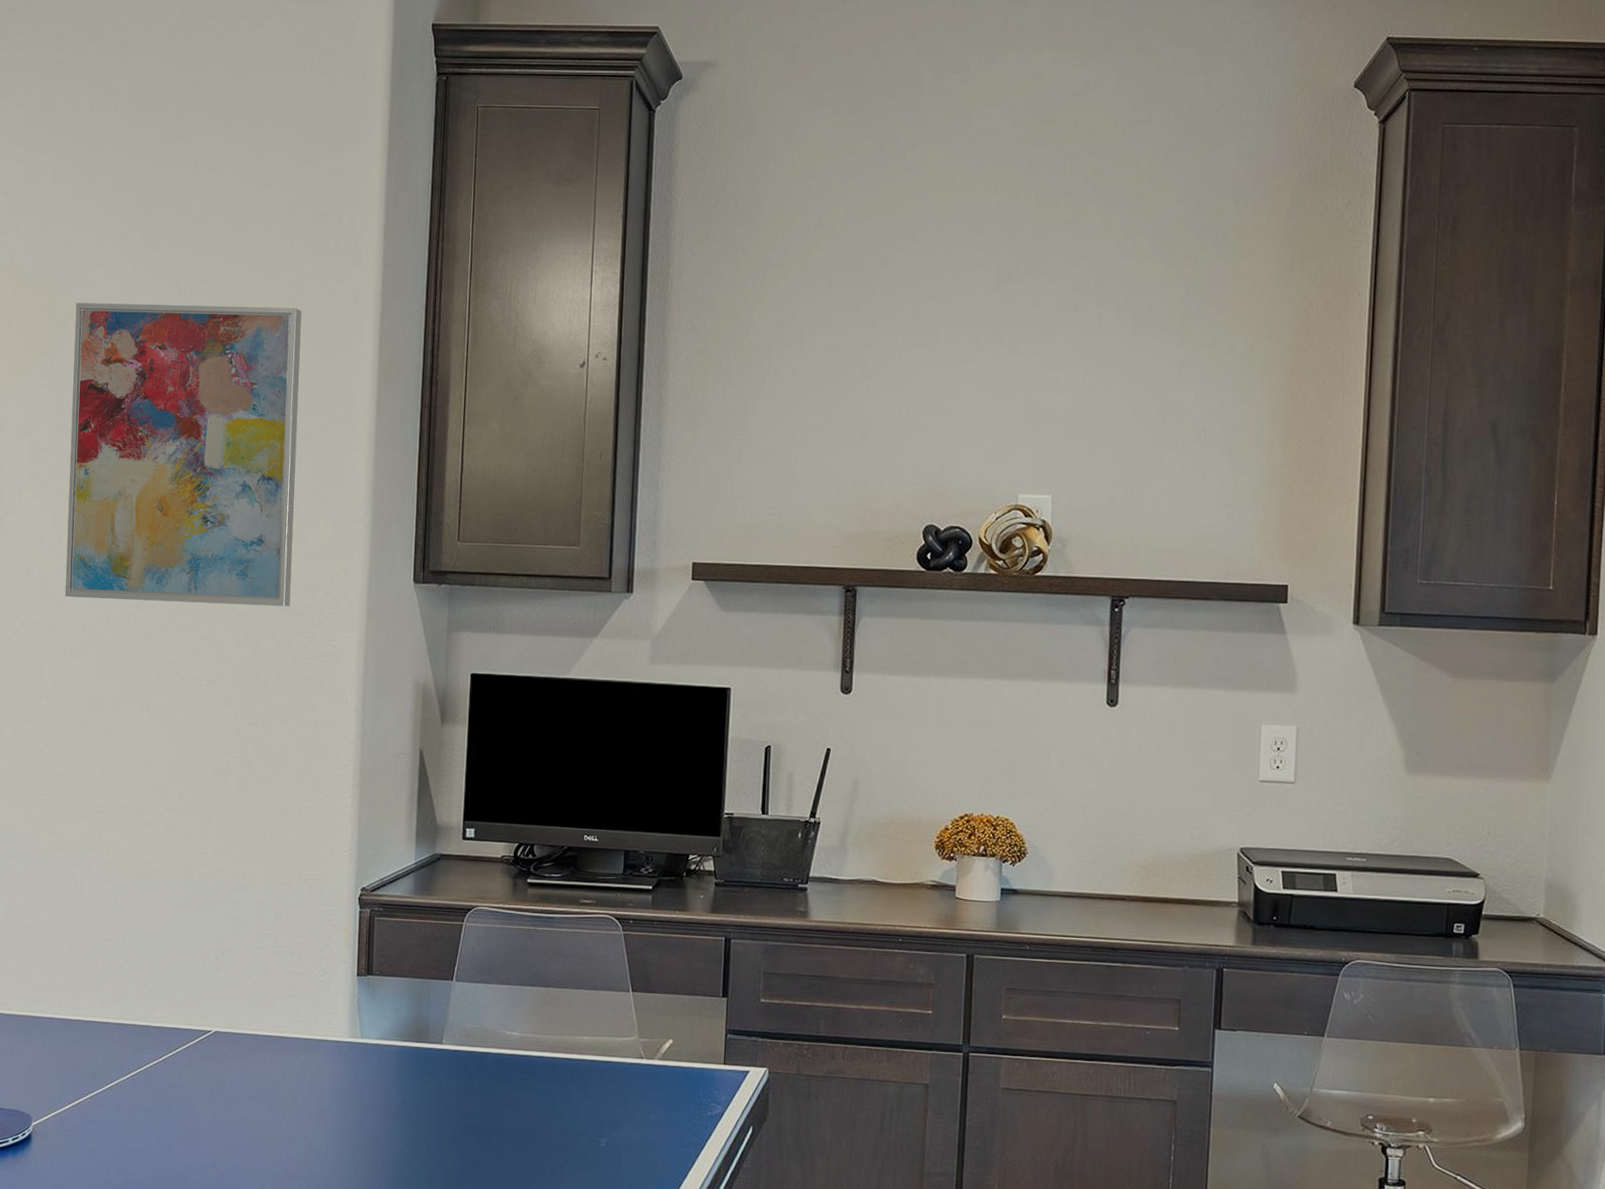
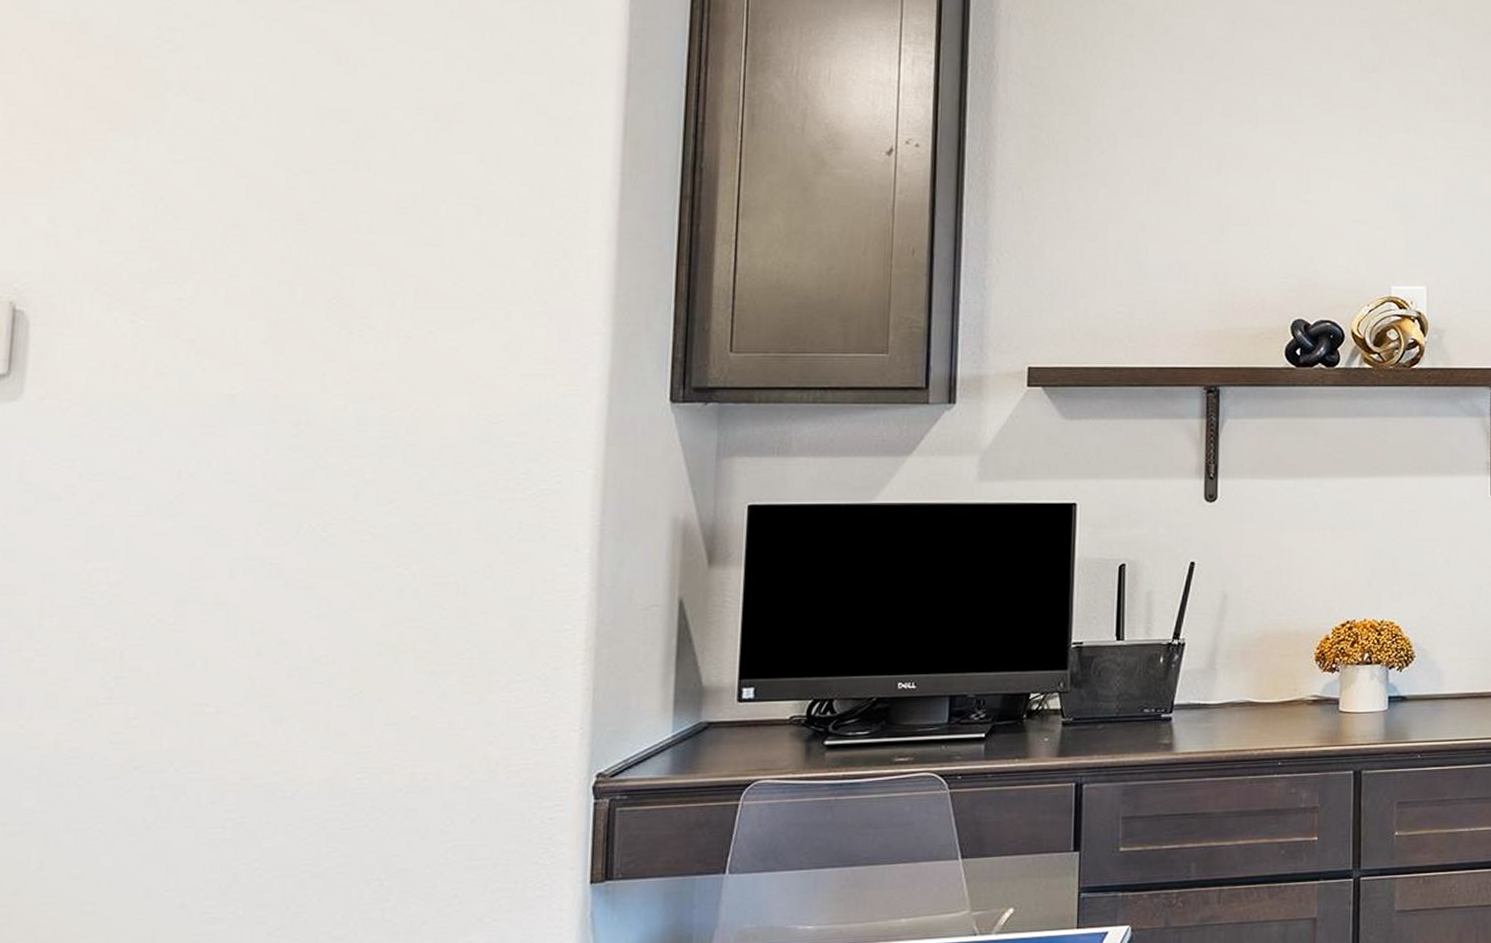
wall art: present [64,302,302,607] -> none [150,70,515,440]

